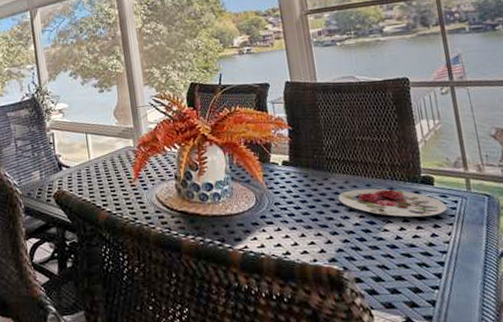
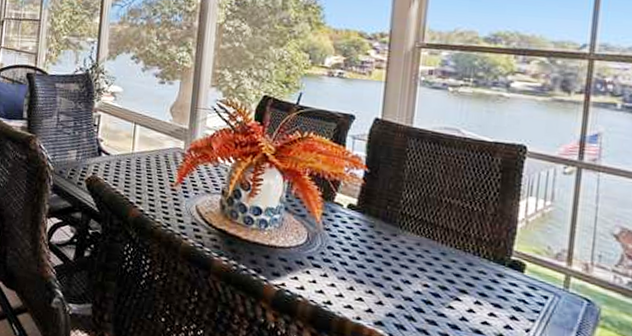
plate: present [337,188,448,217] -> none [403,253,534,307]

